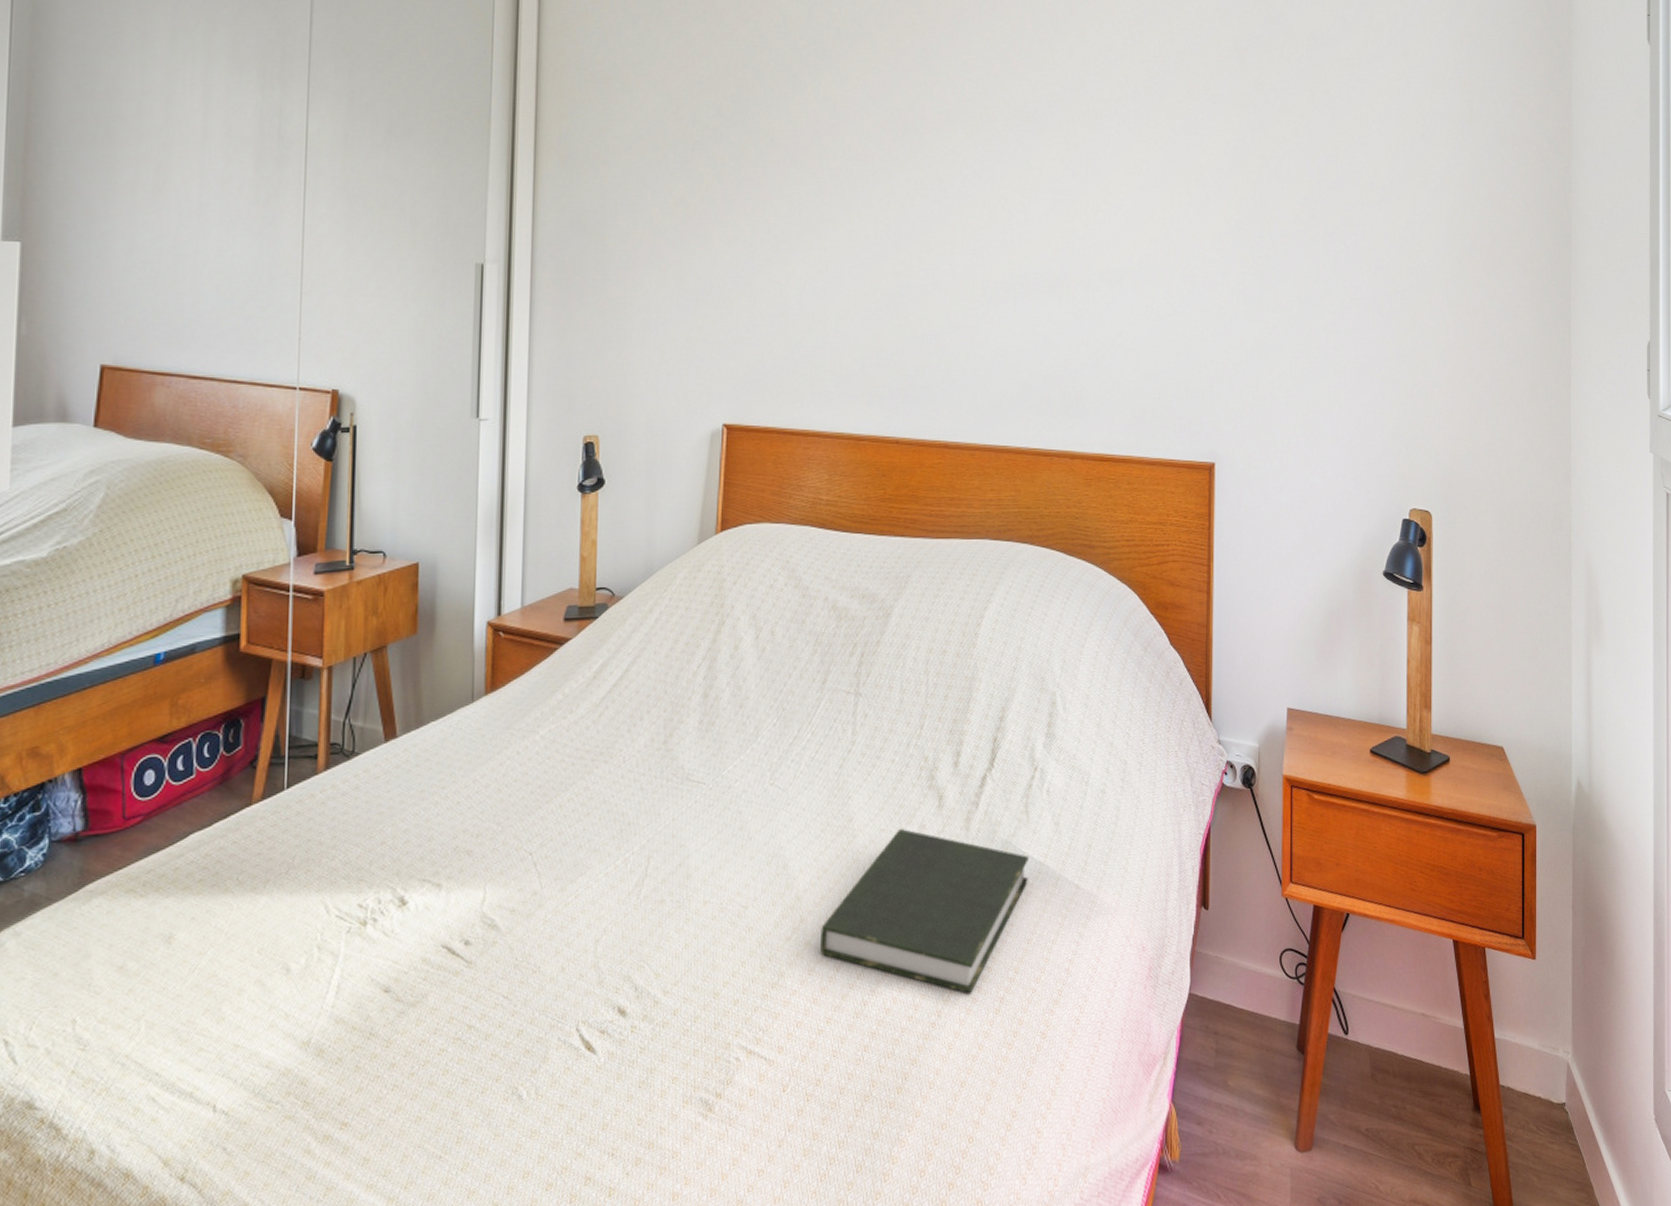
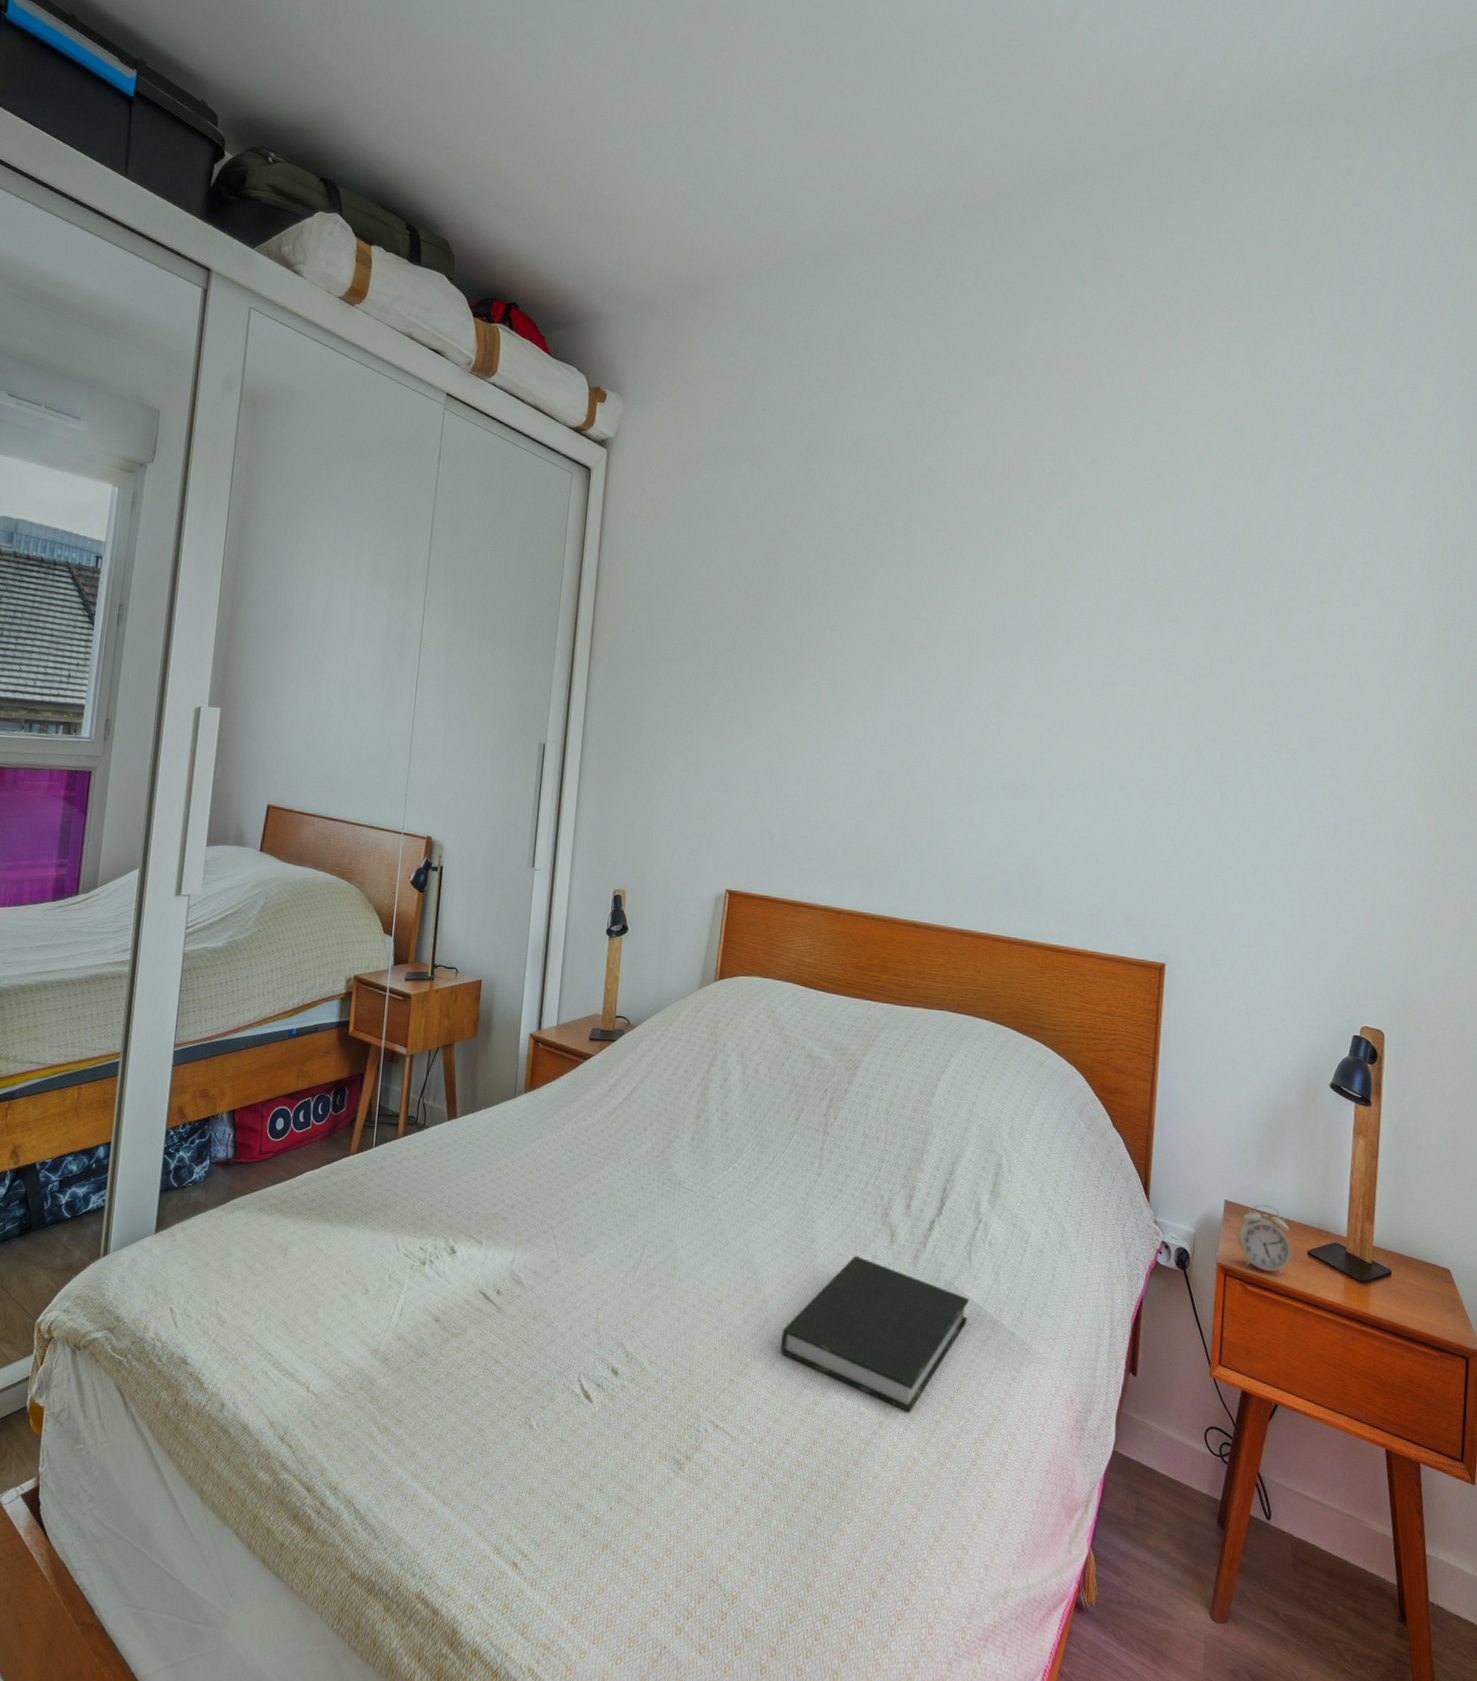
alarm clock: none [1301,706,1355,777] -> present [1237,1204,1292,1274]

